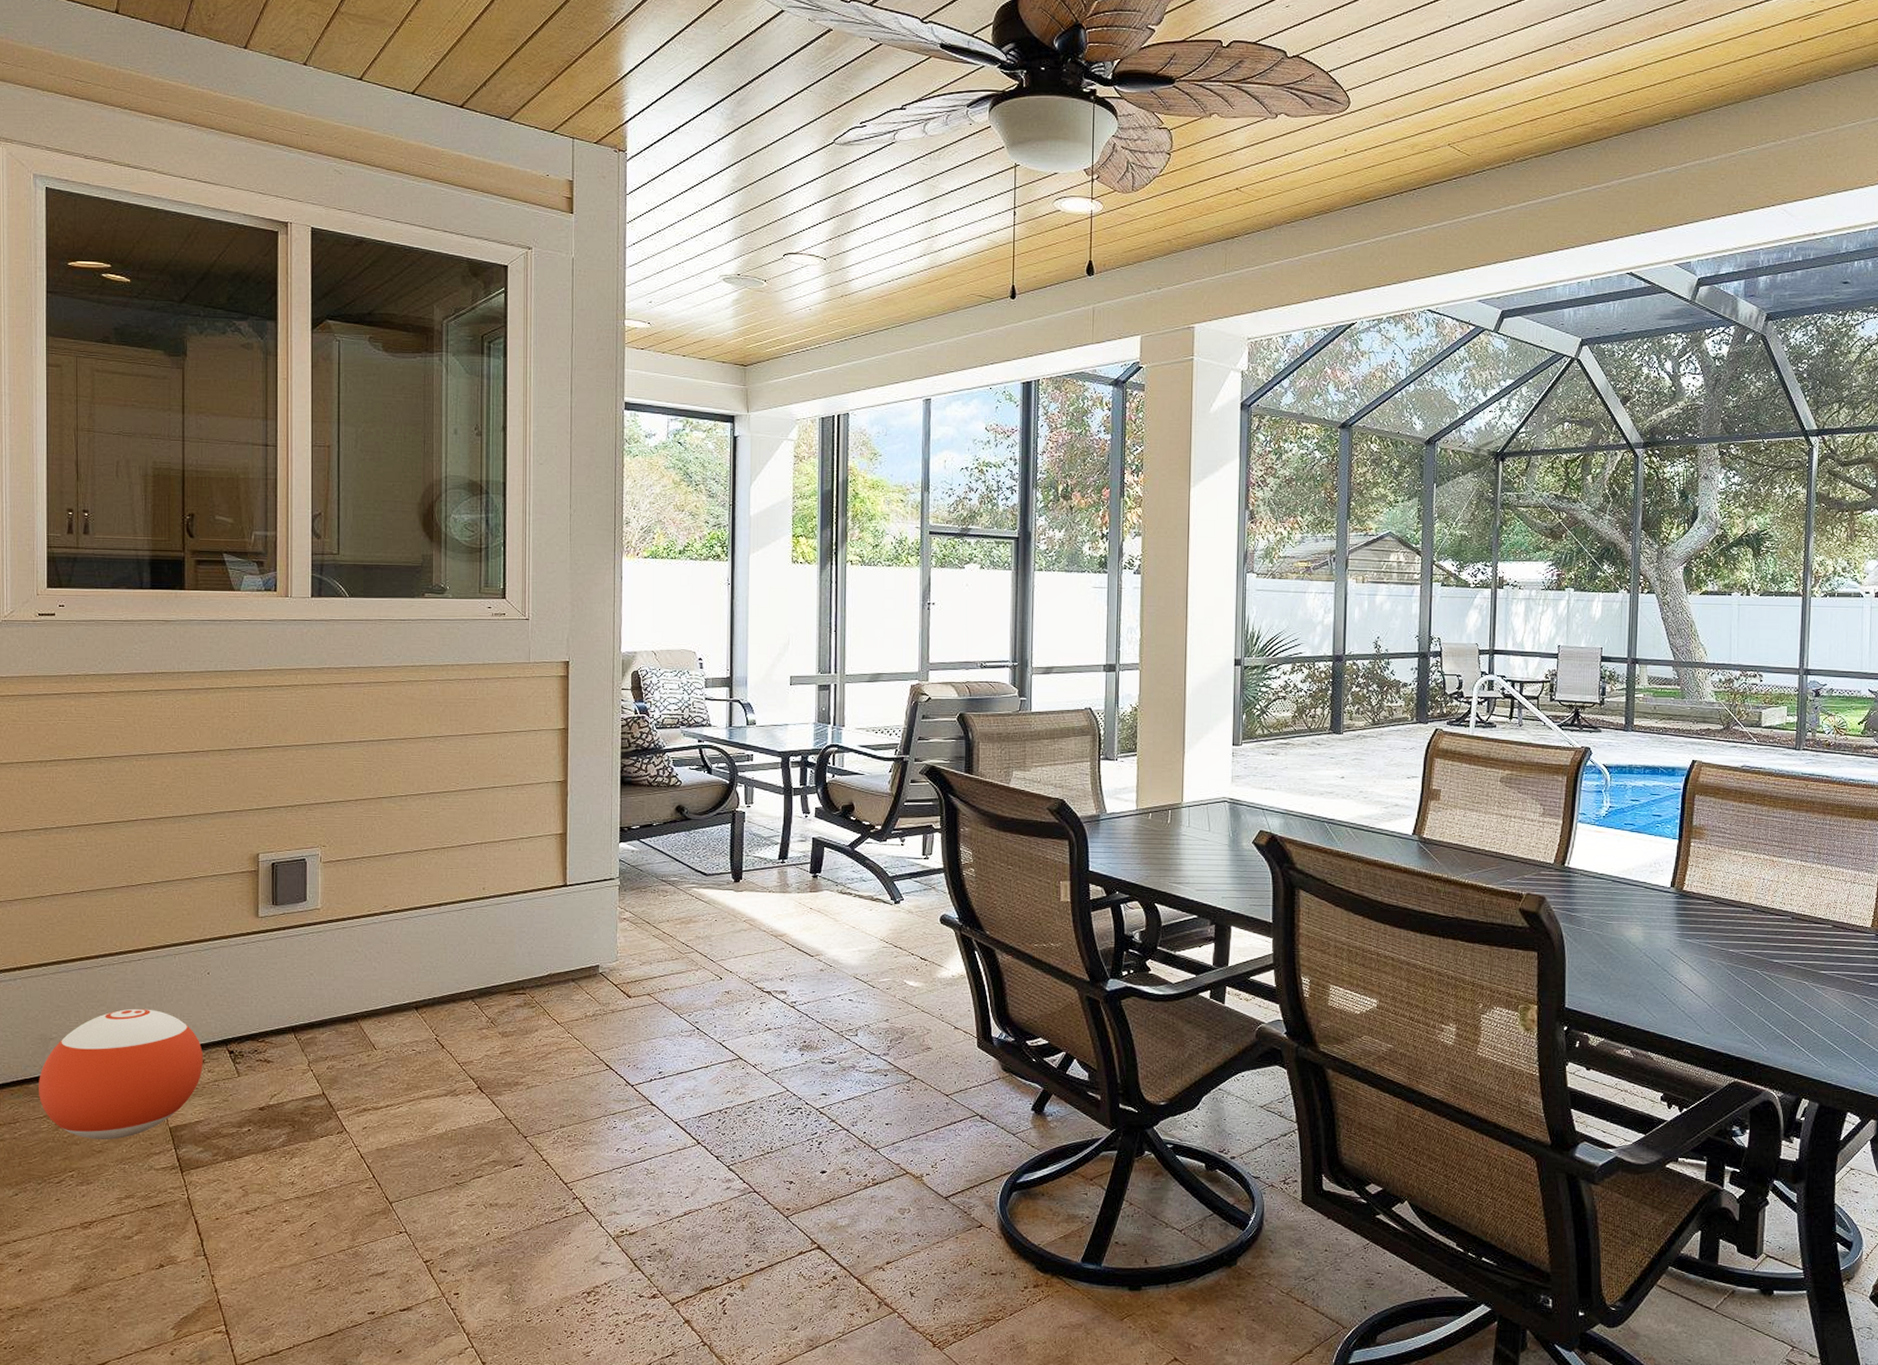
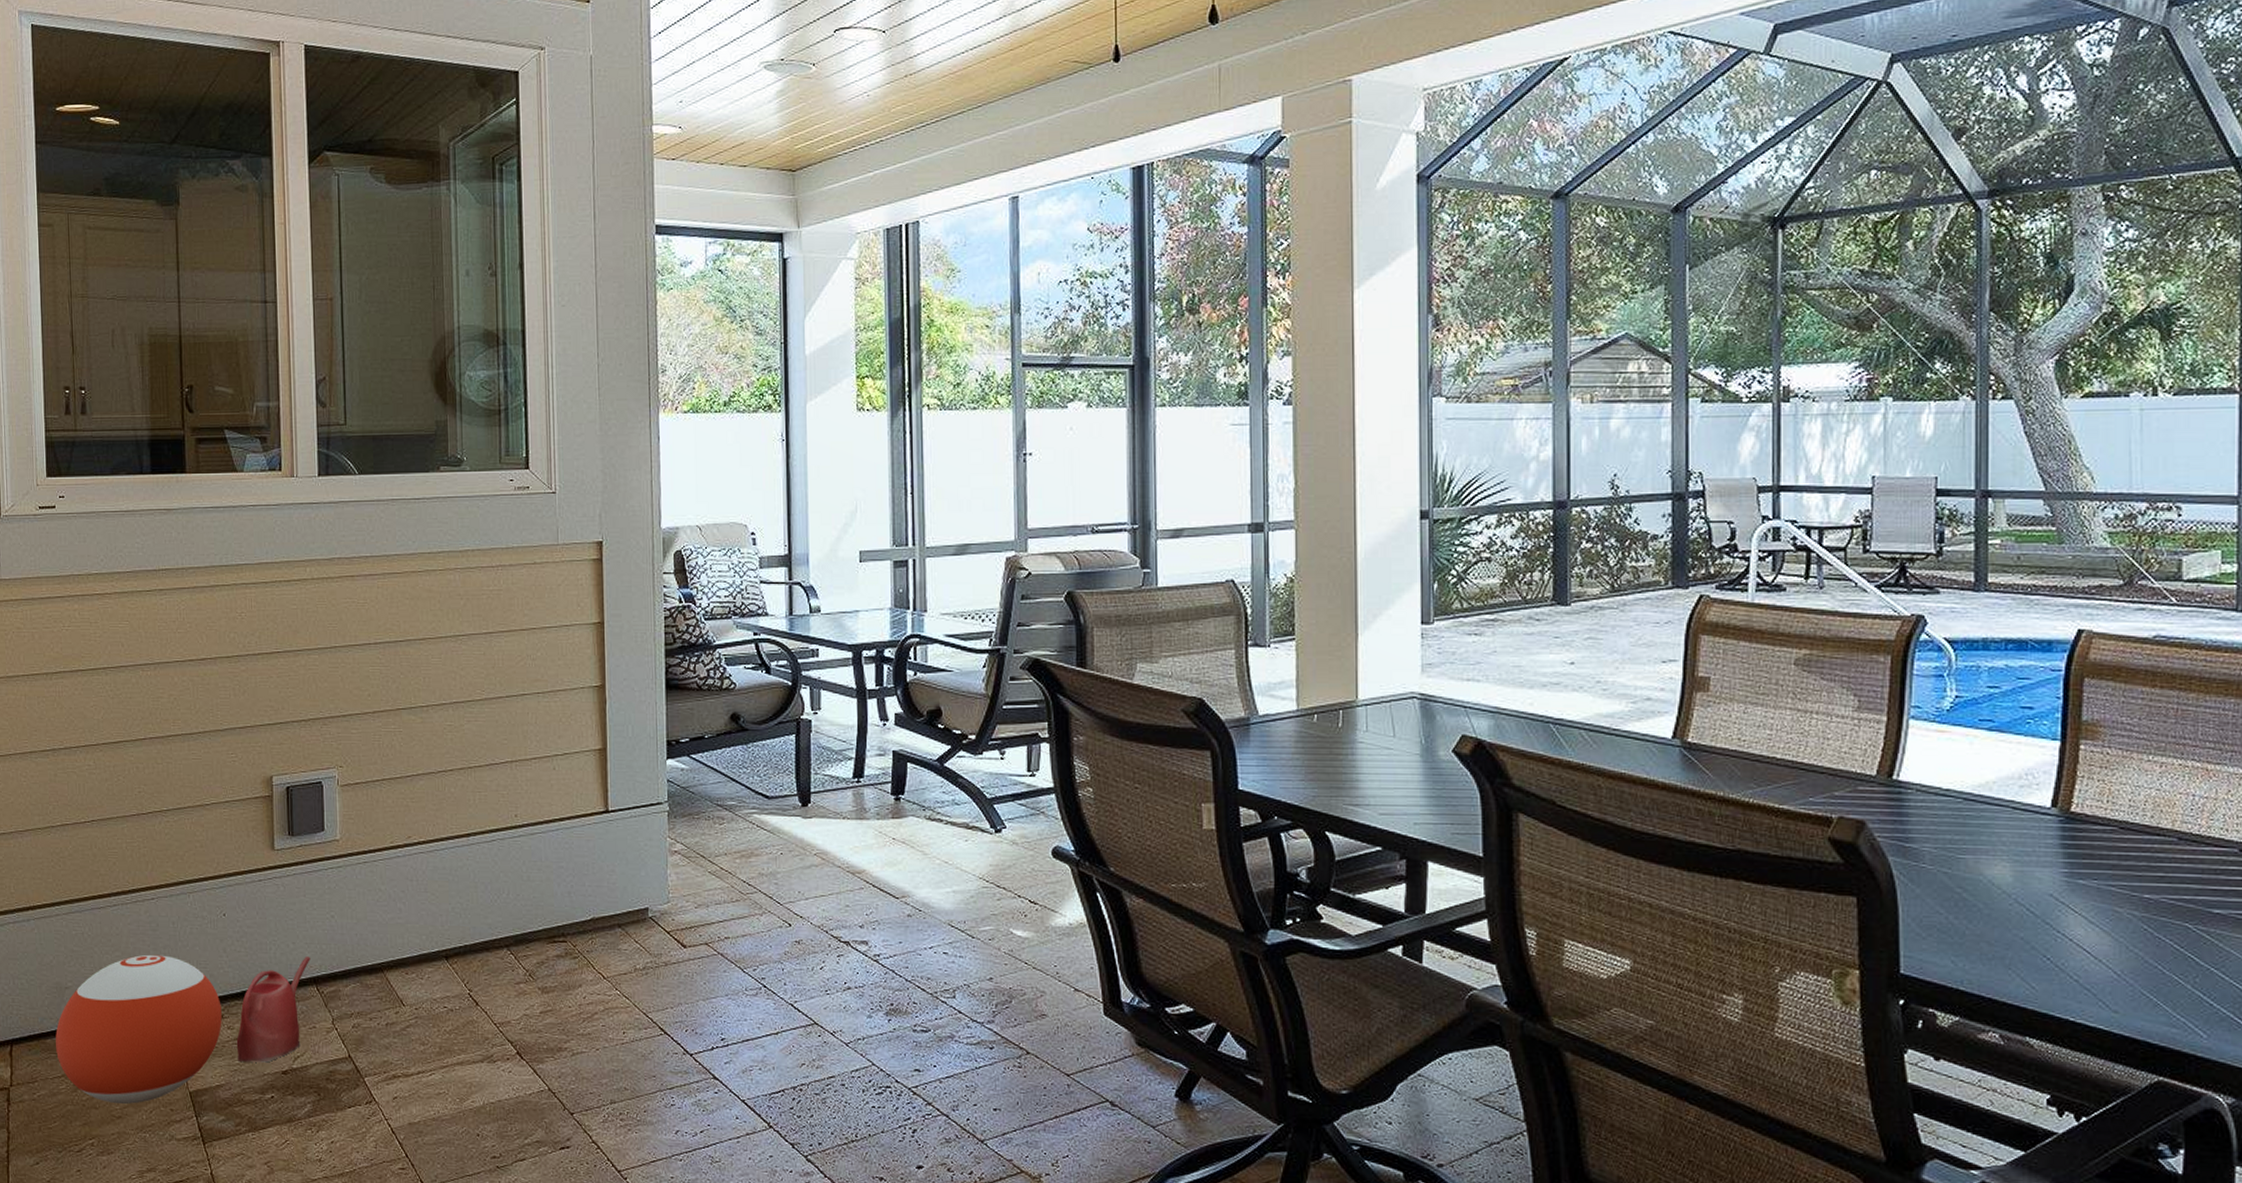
watering can: none [216,1009,289,1101] -> present [236,956,310,1063]

